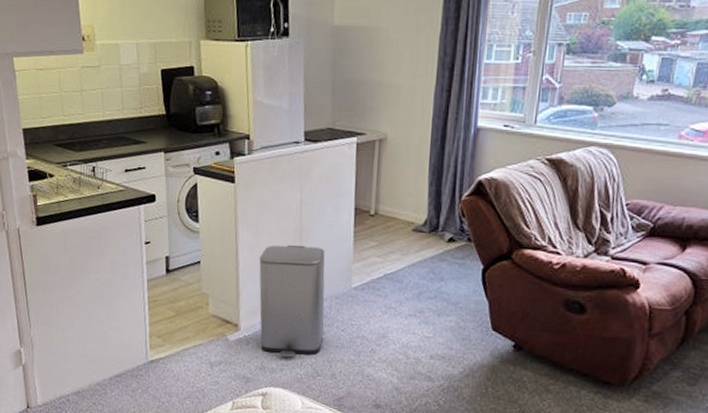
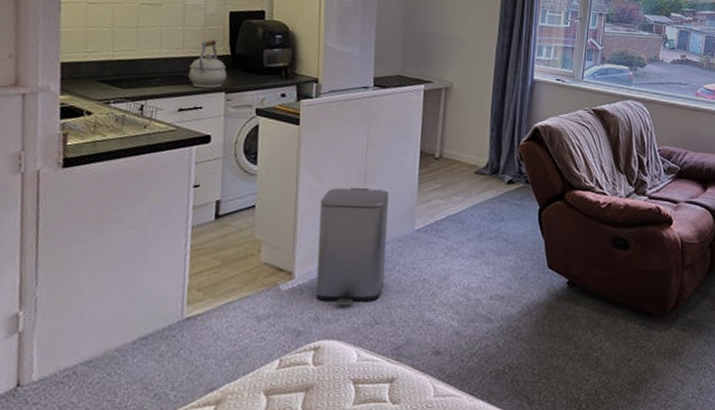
kettle: none [129,100,165,149] -> present [188,40,228,89]

